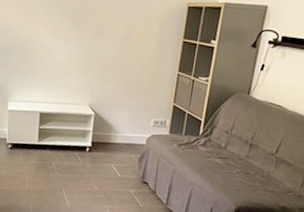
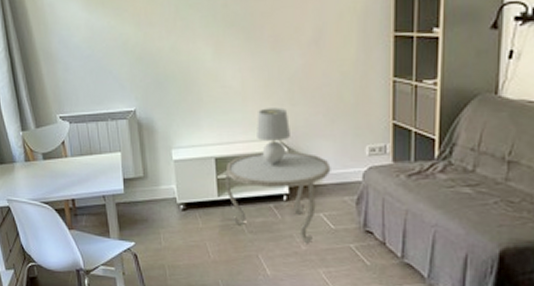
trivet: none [44,113,125,185] -> present [225,152,331,243]
table lamp: none [73,80,99,125] -> present [257,107,290,166]

